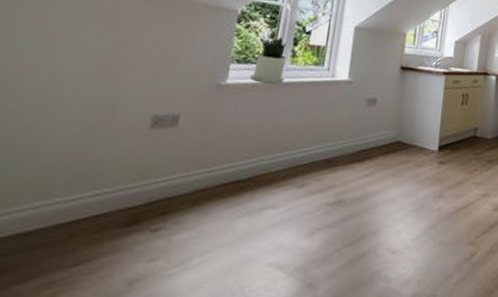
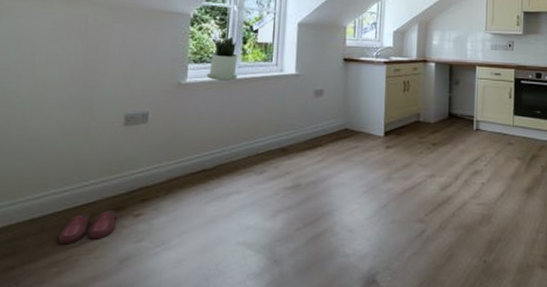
slippers: none [55,224,131,262] -> present [57,211,117,245]

